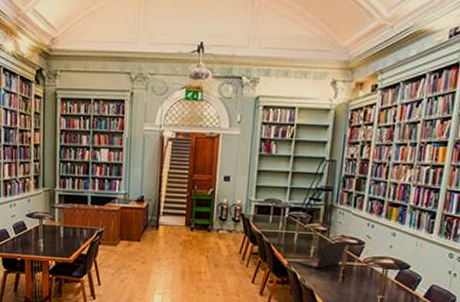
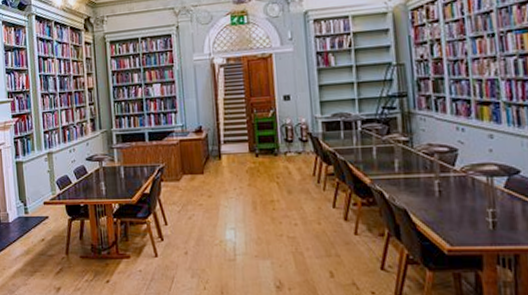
laptop: present [296,241,349,268] -> none [380,150,438,184]

